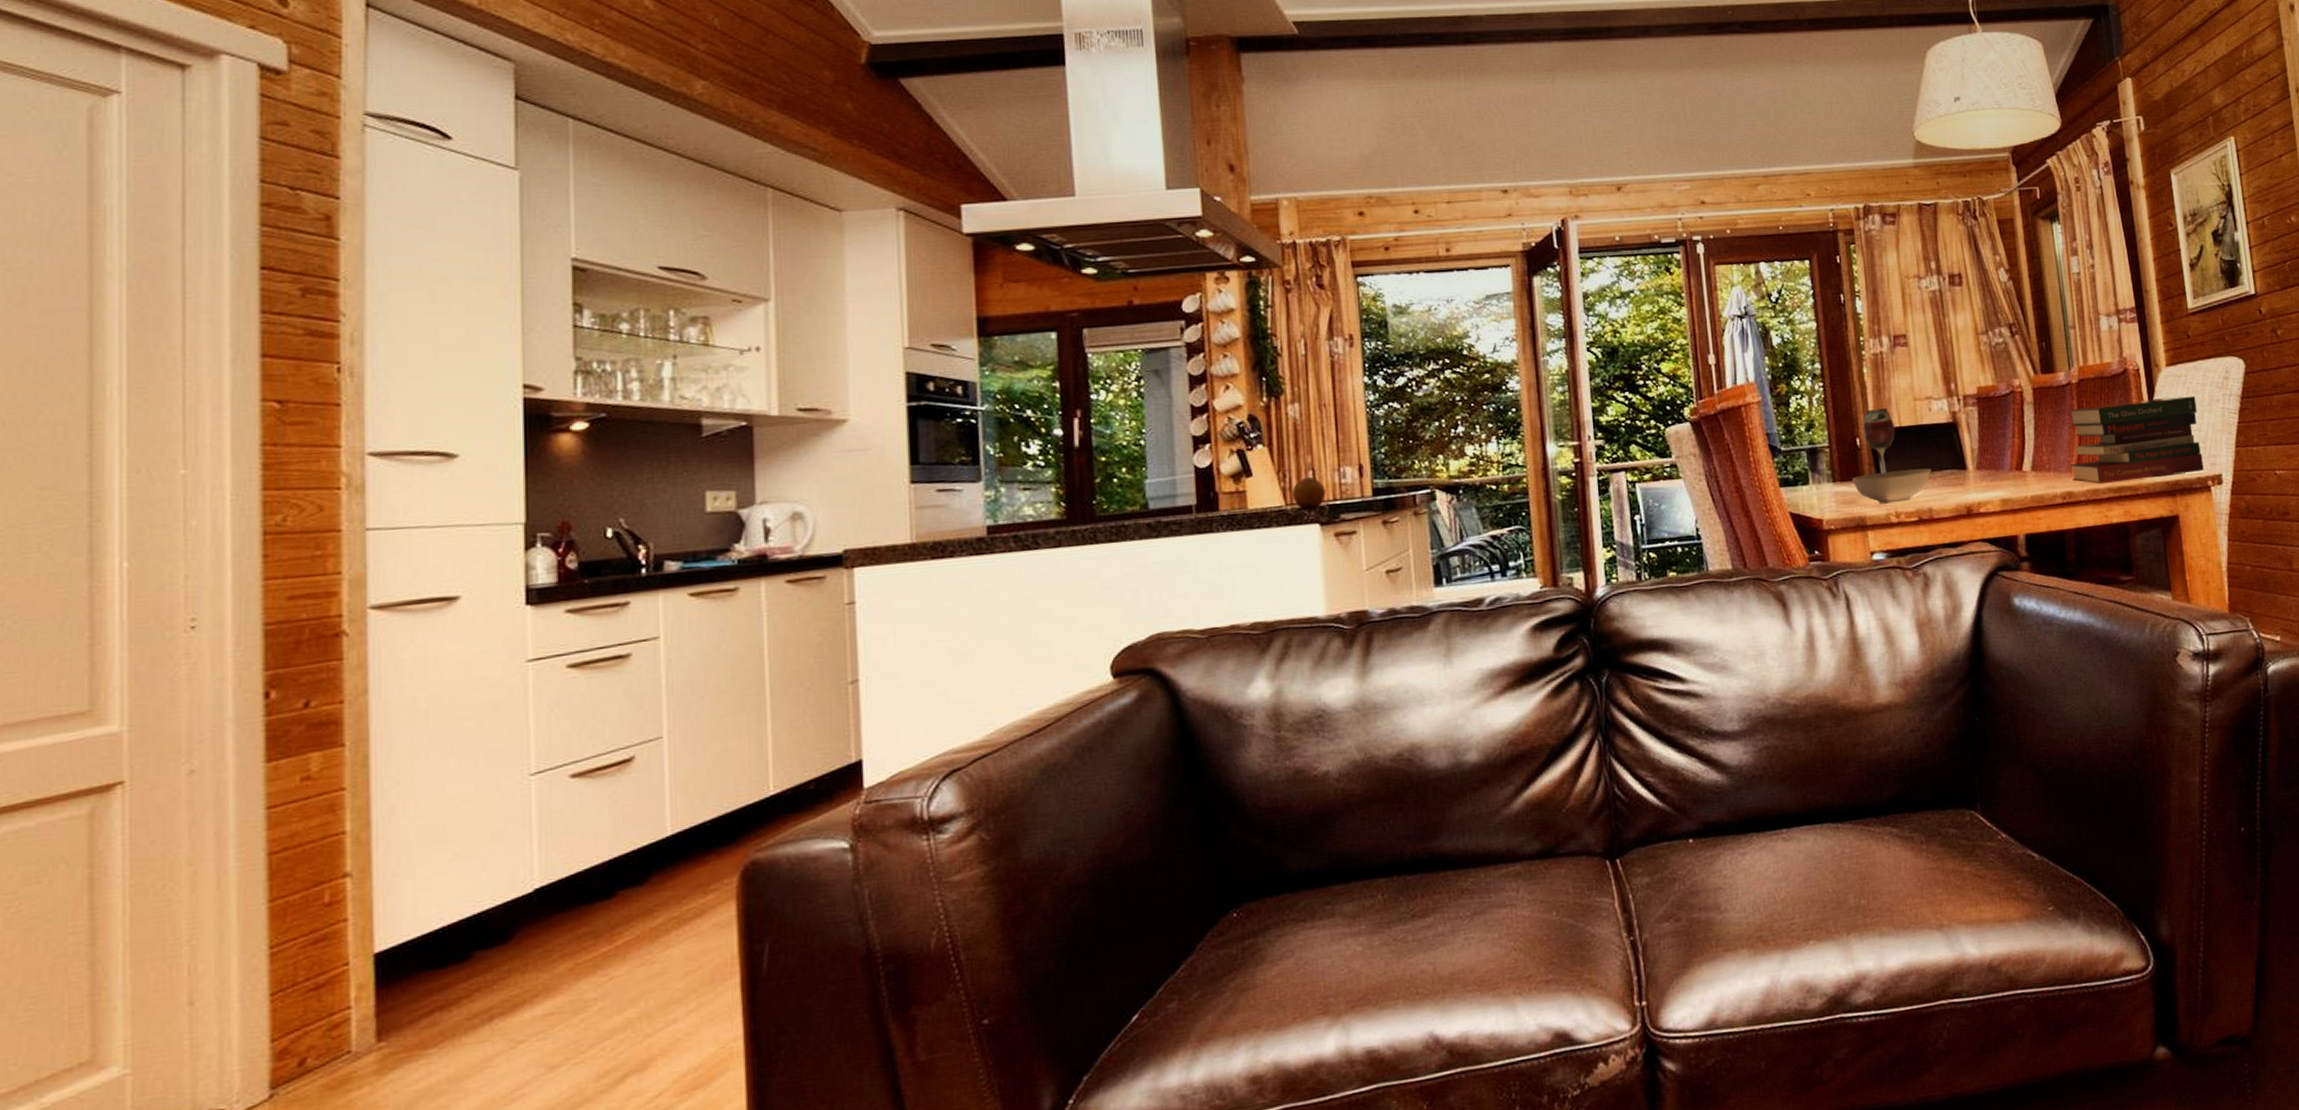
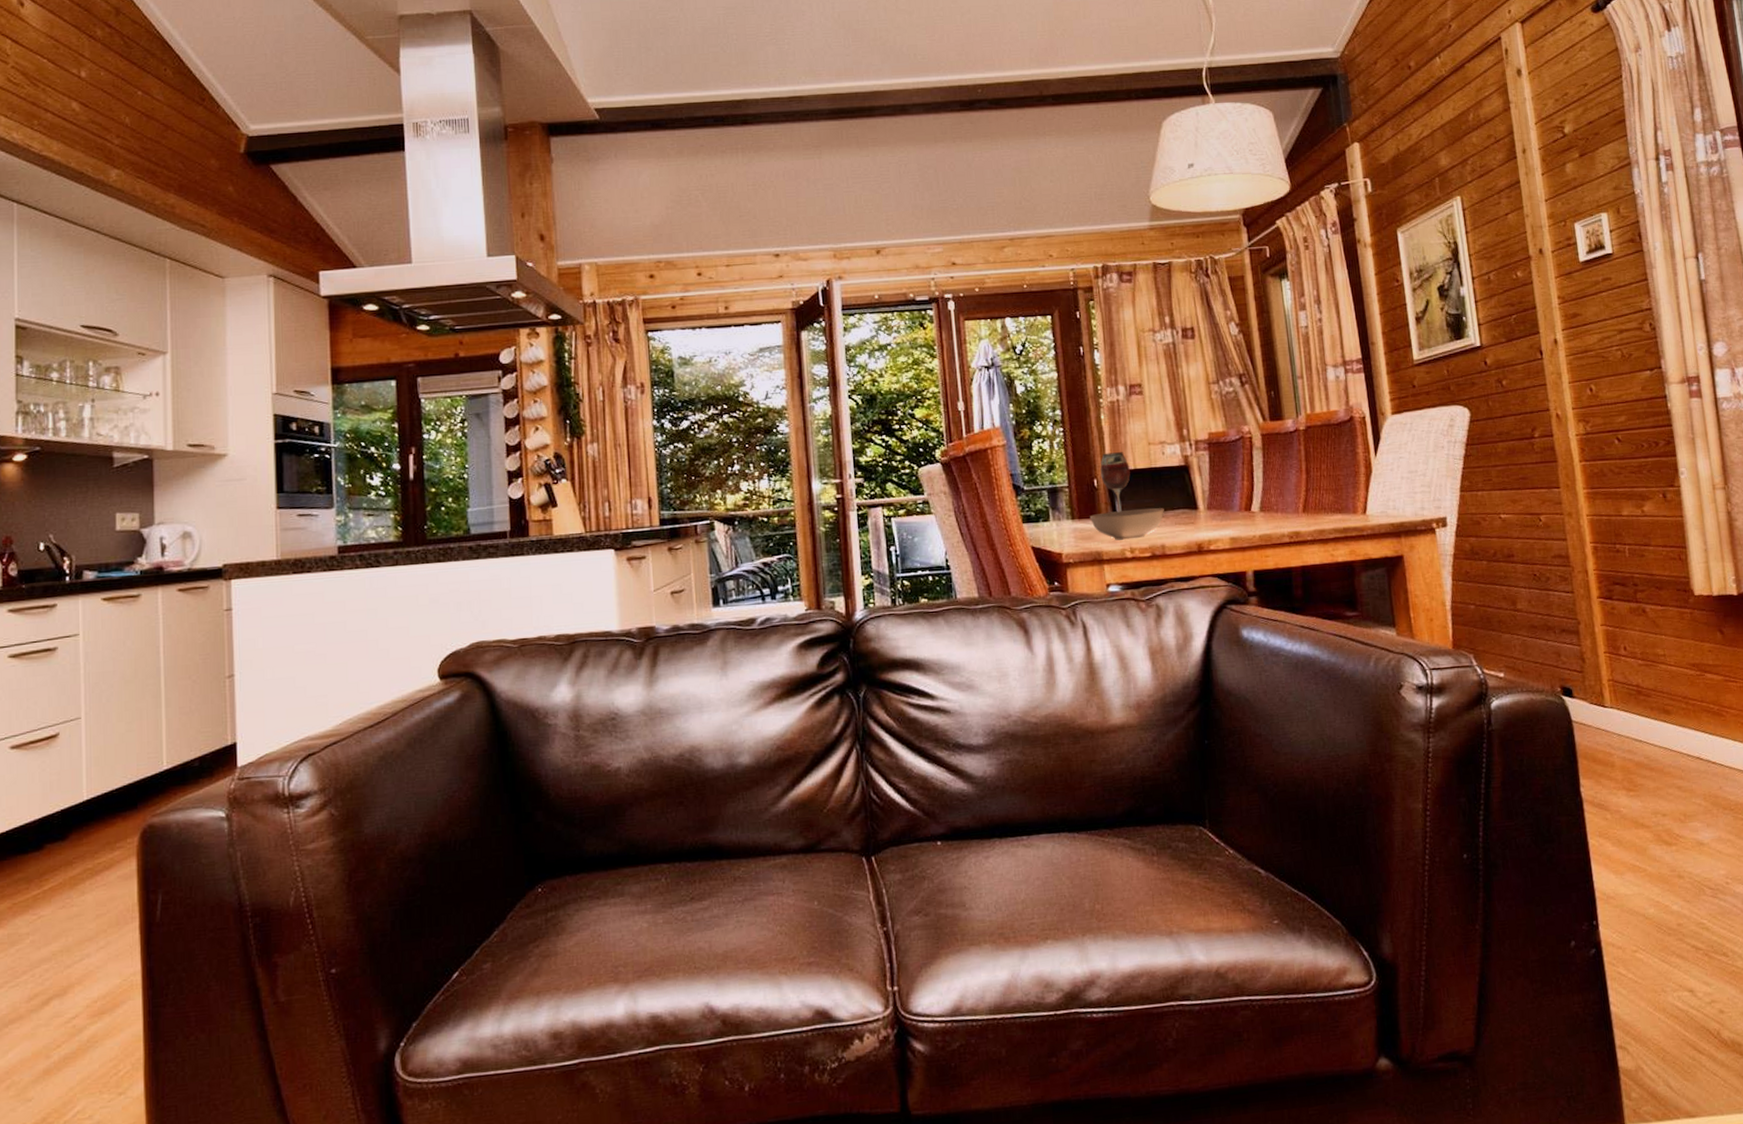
fruit: present [1291,476,1326,511] -> none [590,507,620,538]
books: present [2070,396,2204,485] -> none [1297,442,1429,525]

